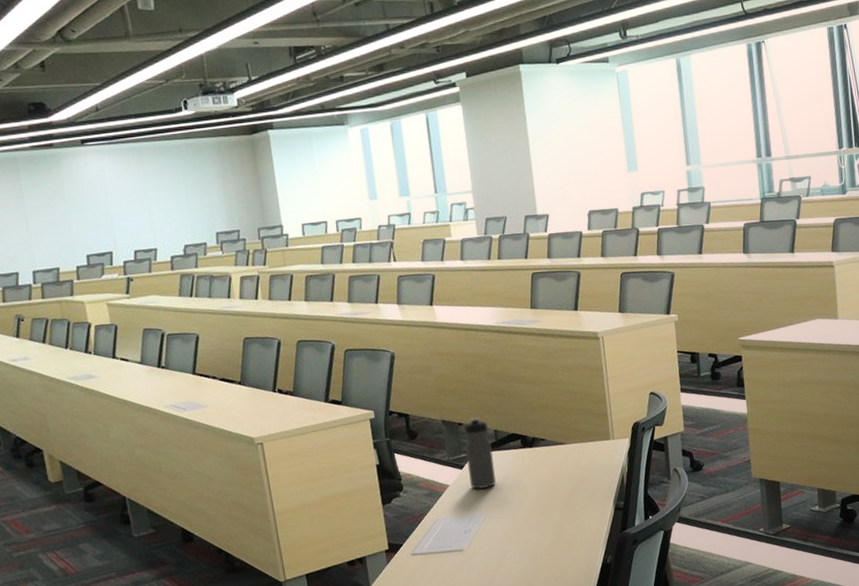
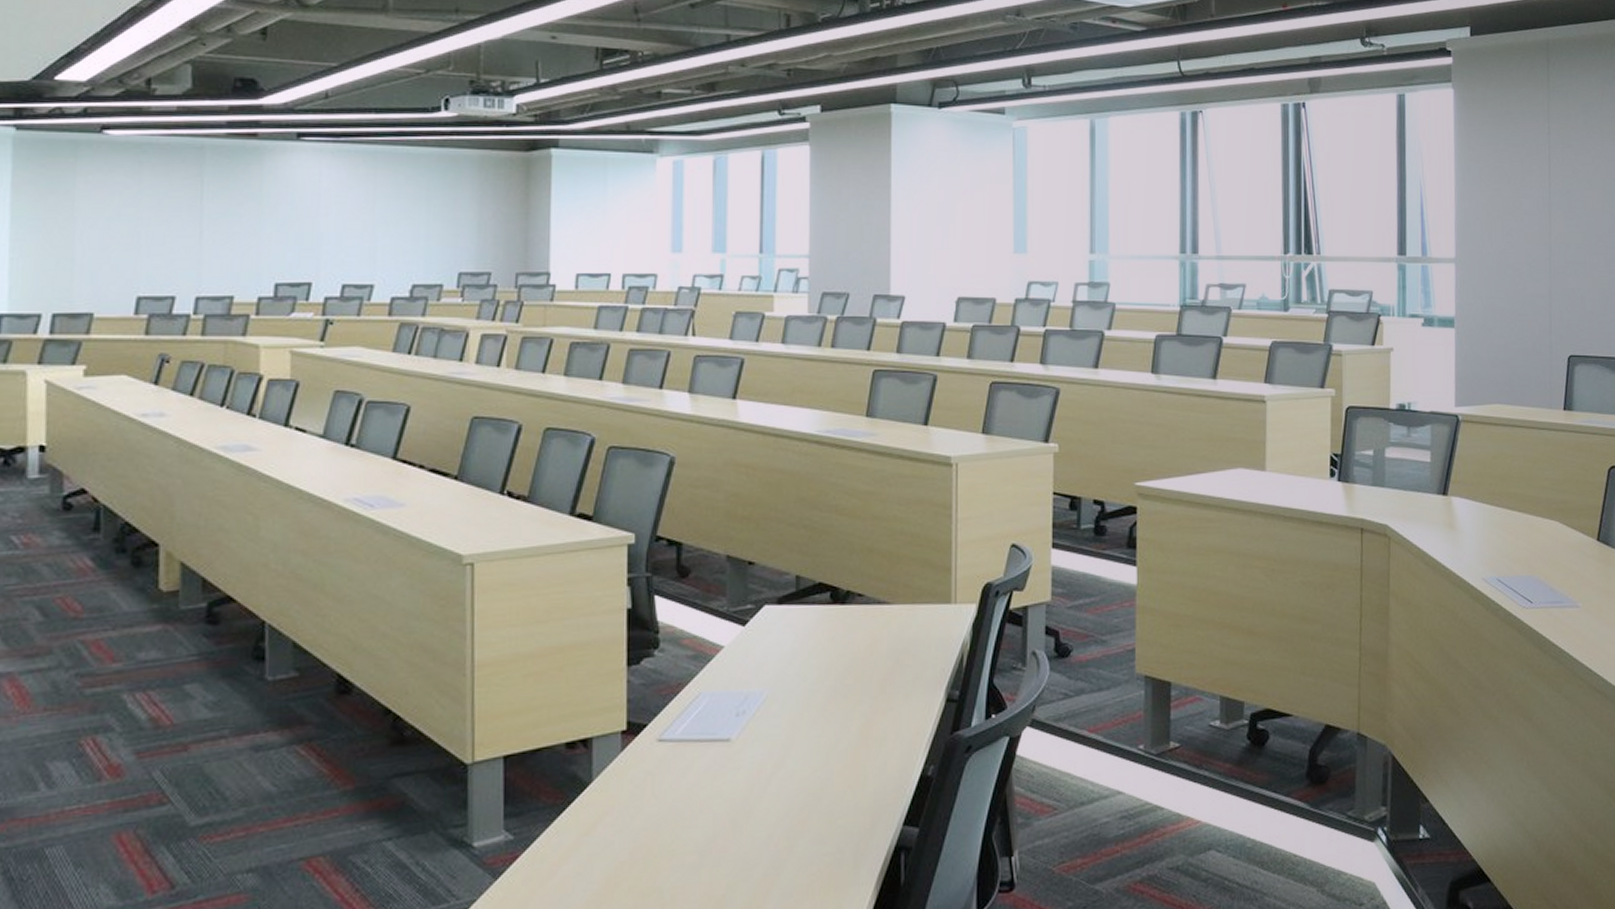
water bottle: present [464,417,496,489] -> none [752,555,789,656]

